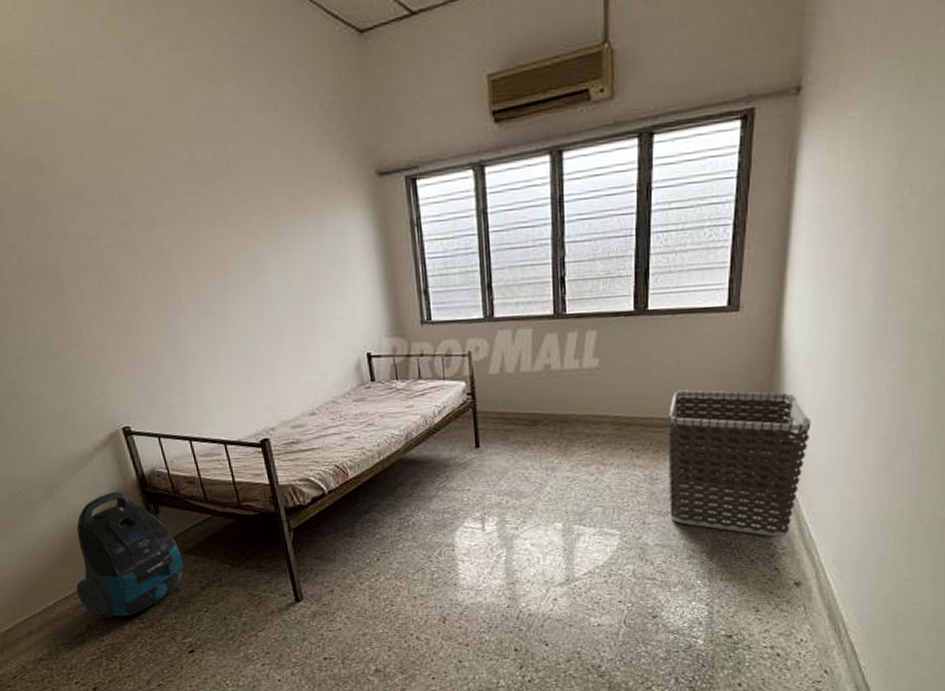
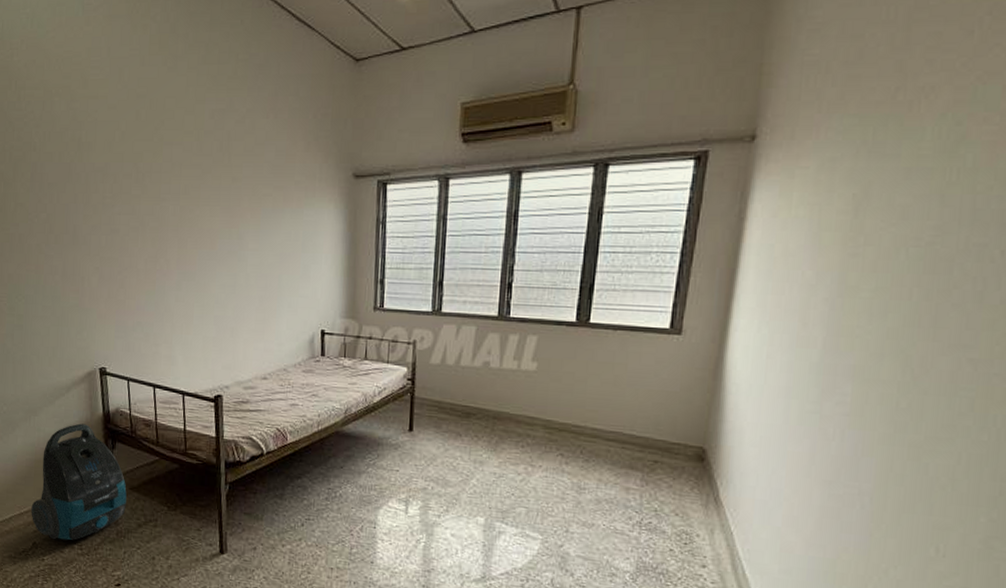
clothes hamper: present [667,390,811,537] -> none [595,403,751,570]

